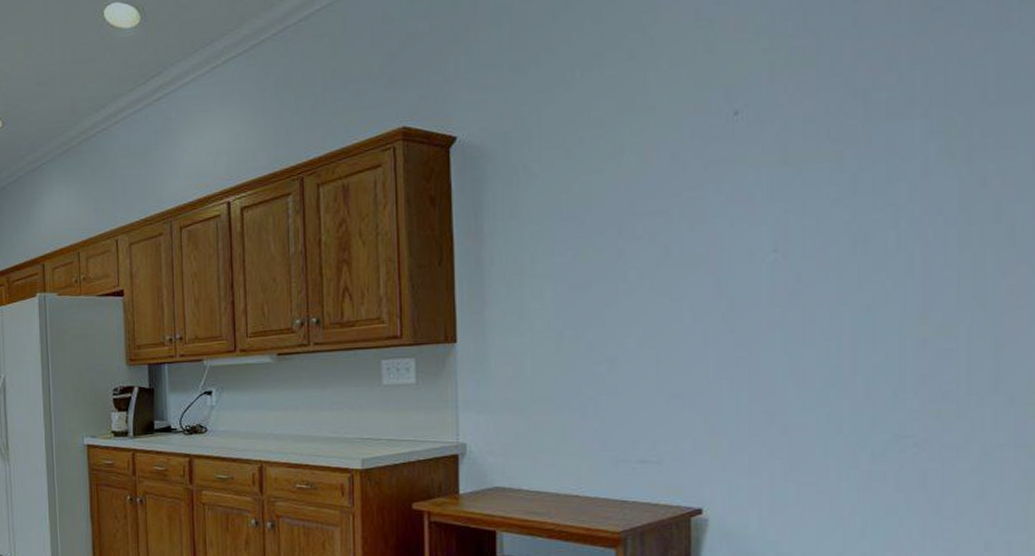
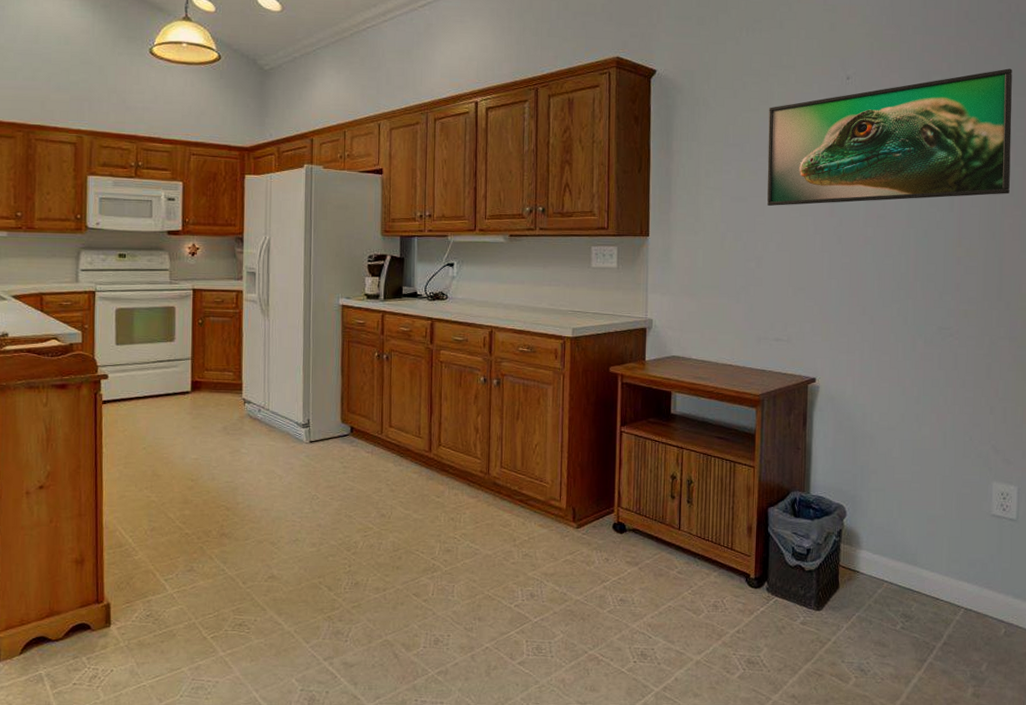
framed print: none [618,67,1010,292] -> present [767,68,1012,206]

